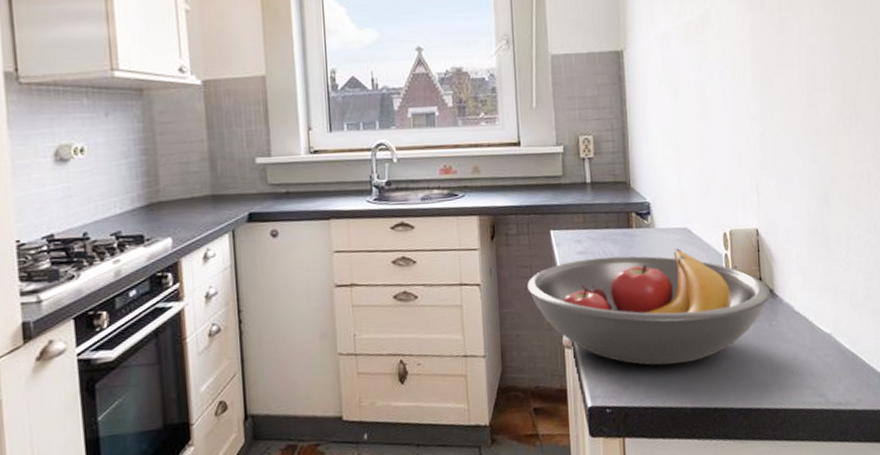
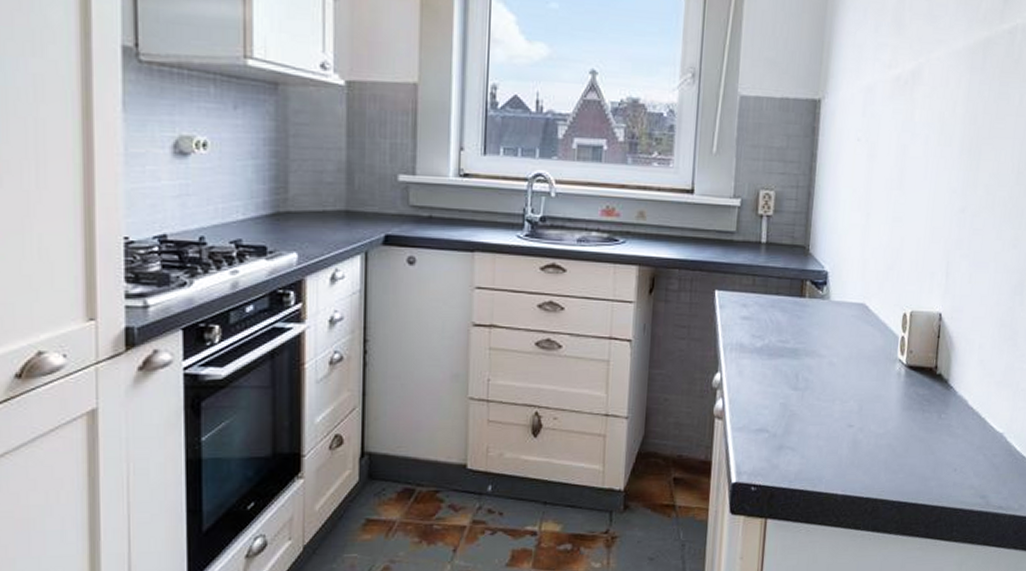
fruit bowl: present [526,248,771,365] -> none [681,325,945,447]

